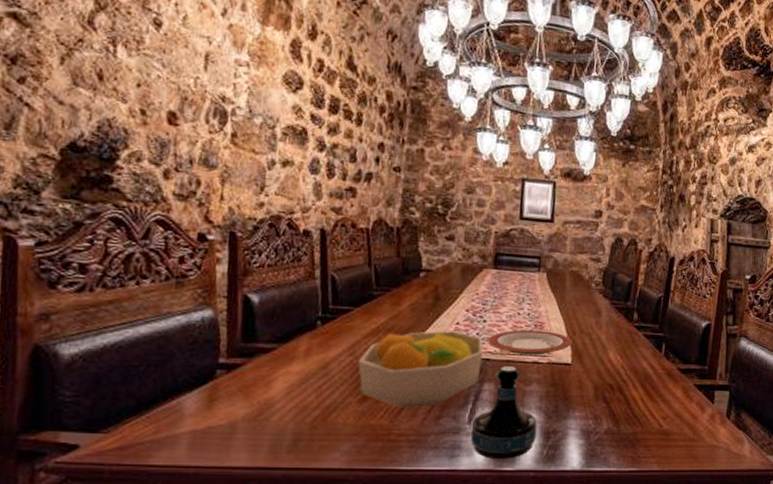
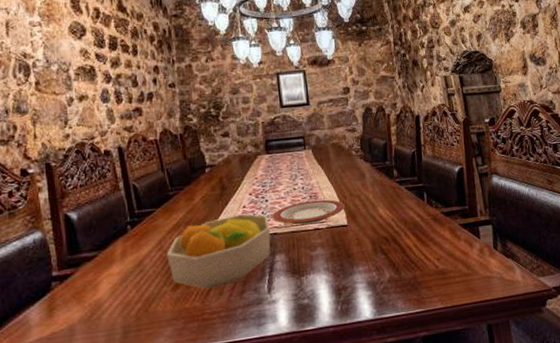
tequila bottle: present [470,366,538,459] -> none [271,236,330,322]

